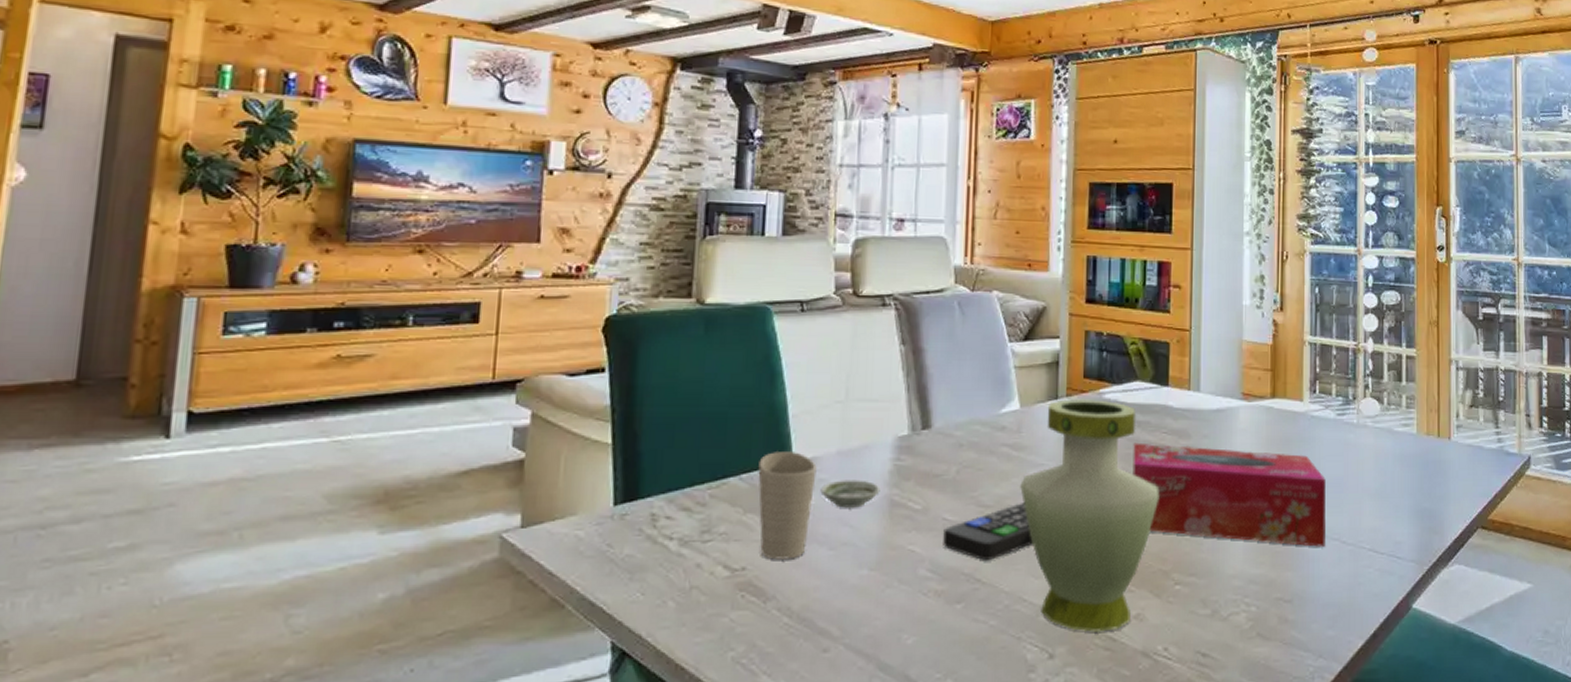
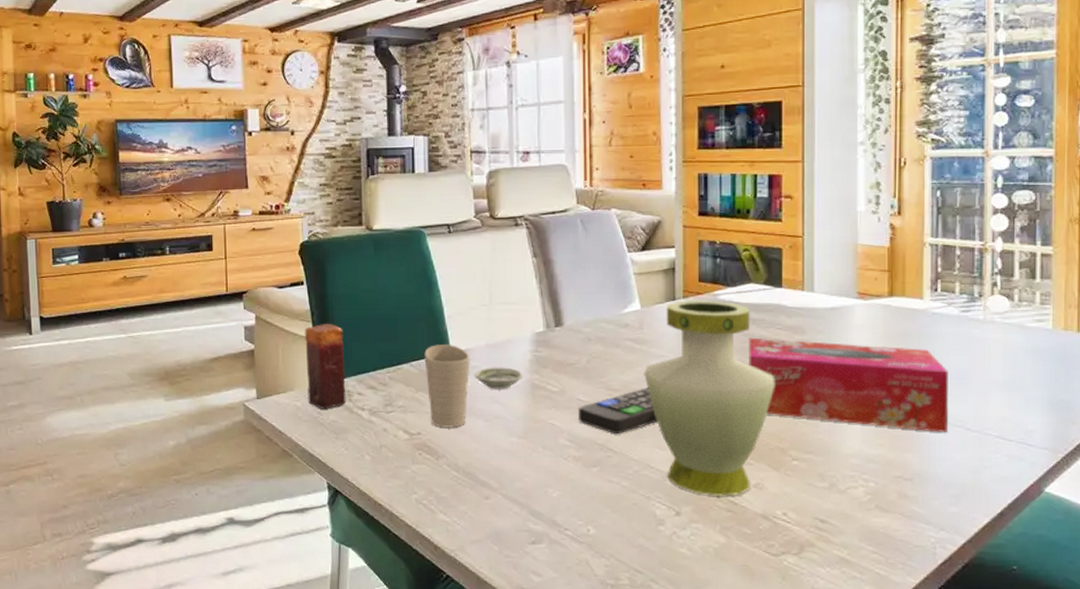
candle: none [595,423,654,540] -> present [304,323,346,409]

